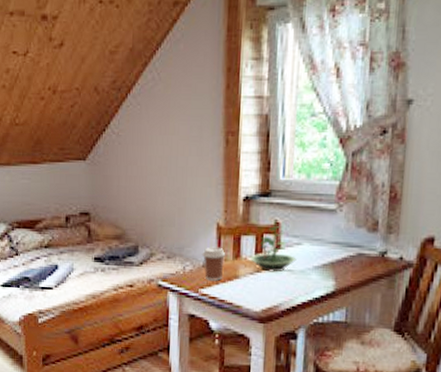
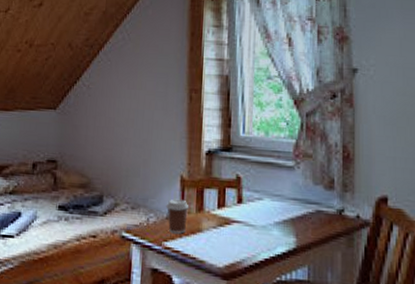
terrarium: present [249,226,297,273] -> none [212,180,258,227]

